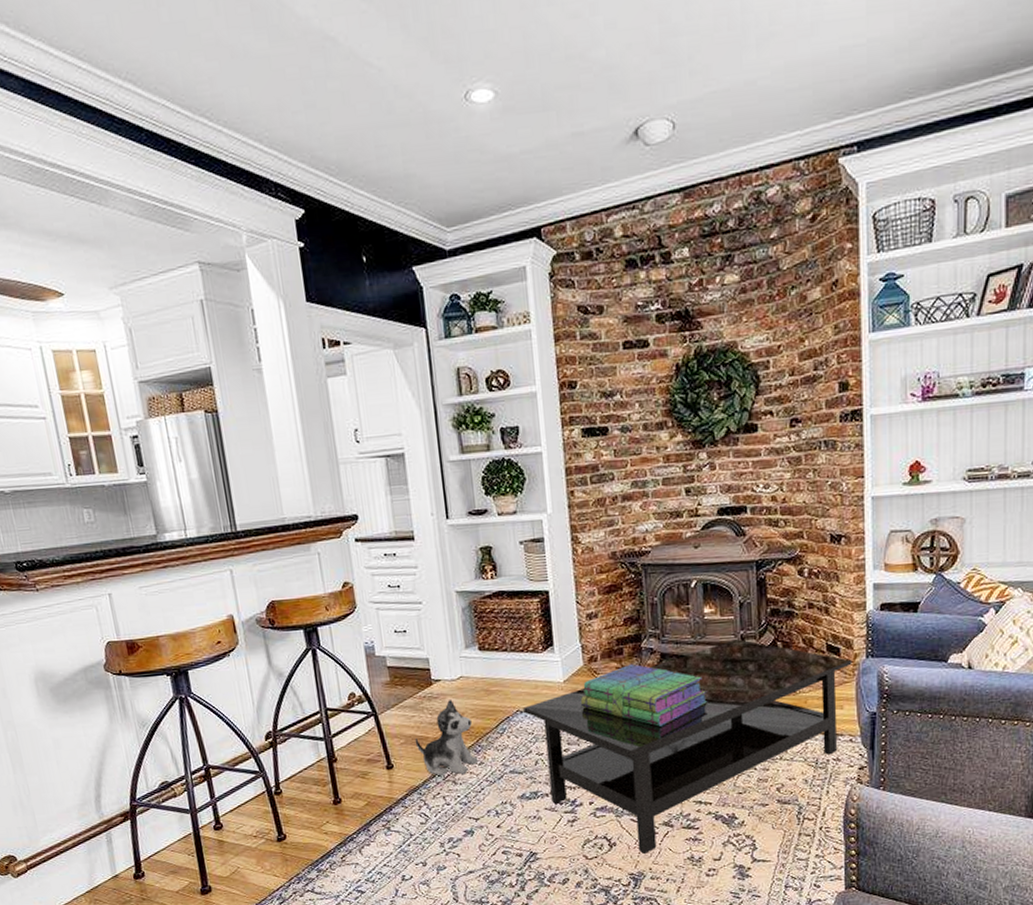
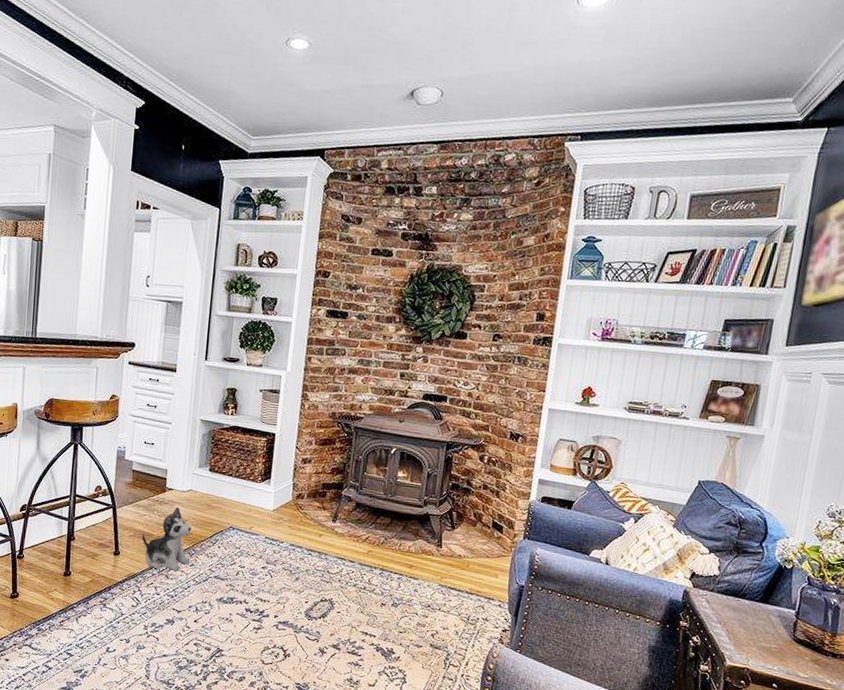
coffee table: present [523,639,852,854] -> none [236,503,512,669]
stack of books: present [581,663,707,727] -> none [284,506,388,563]

